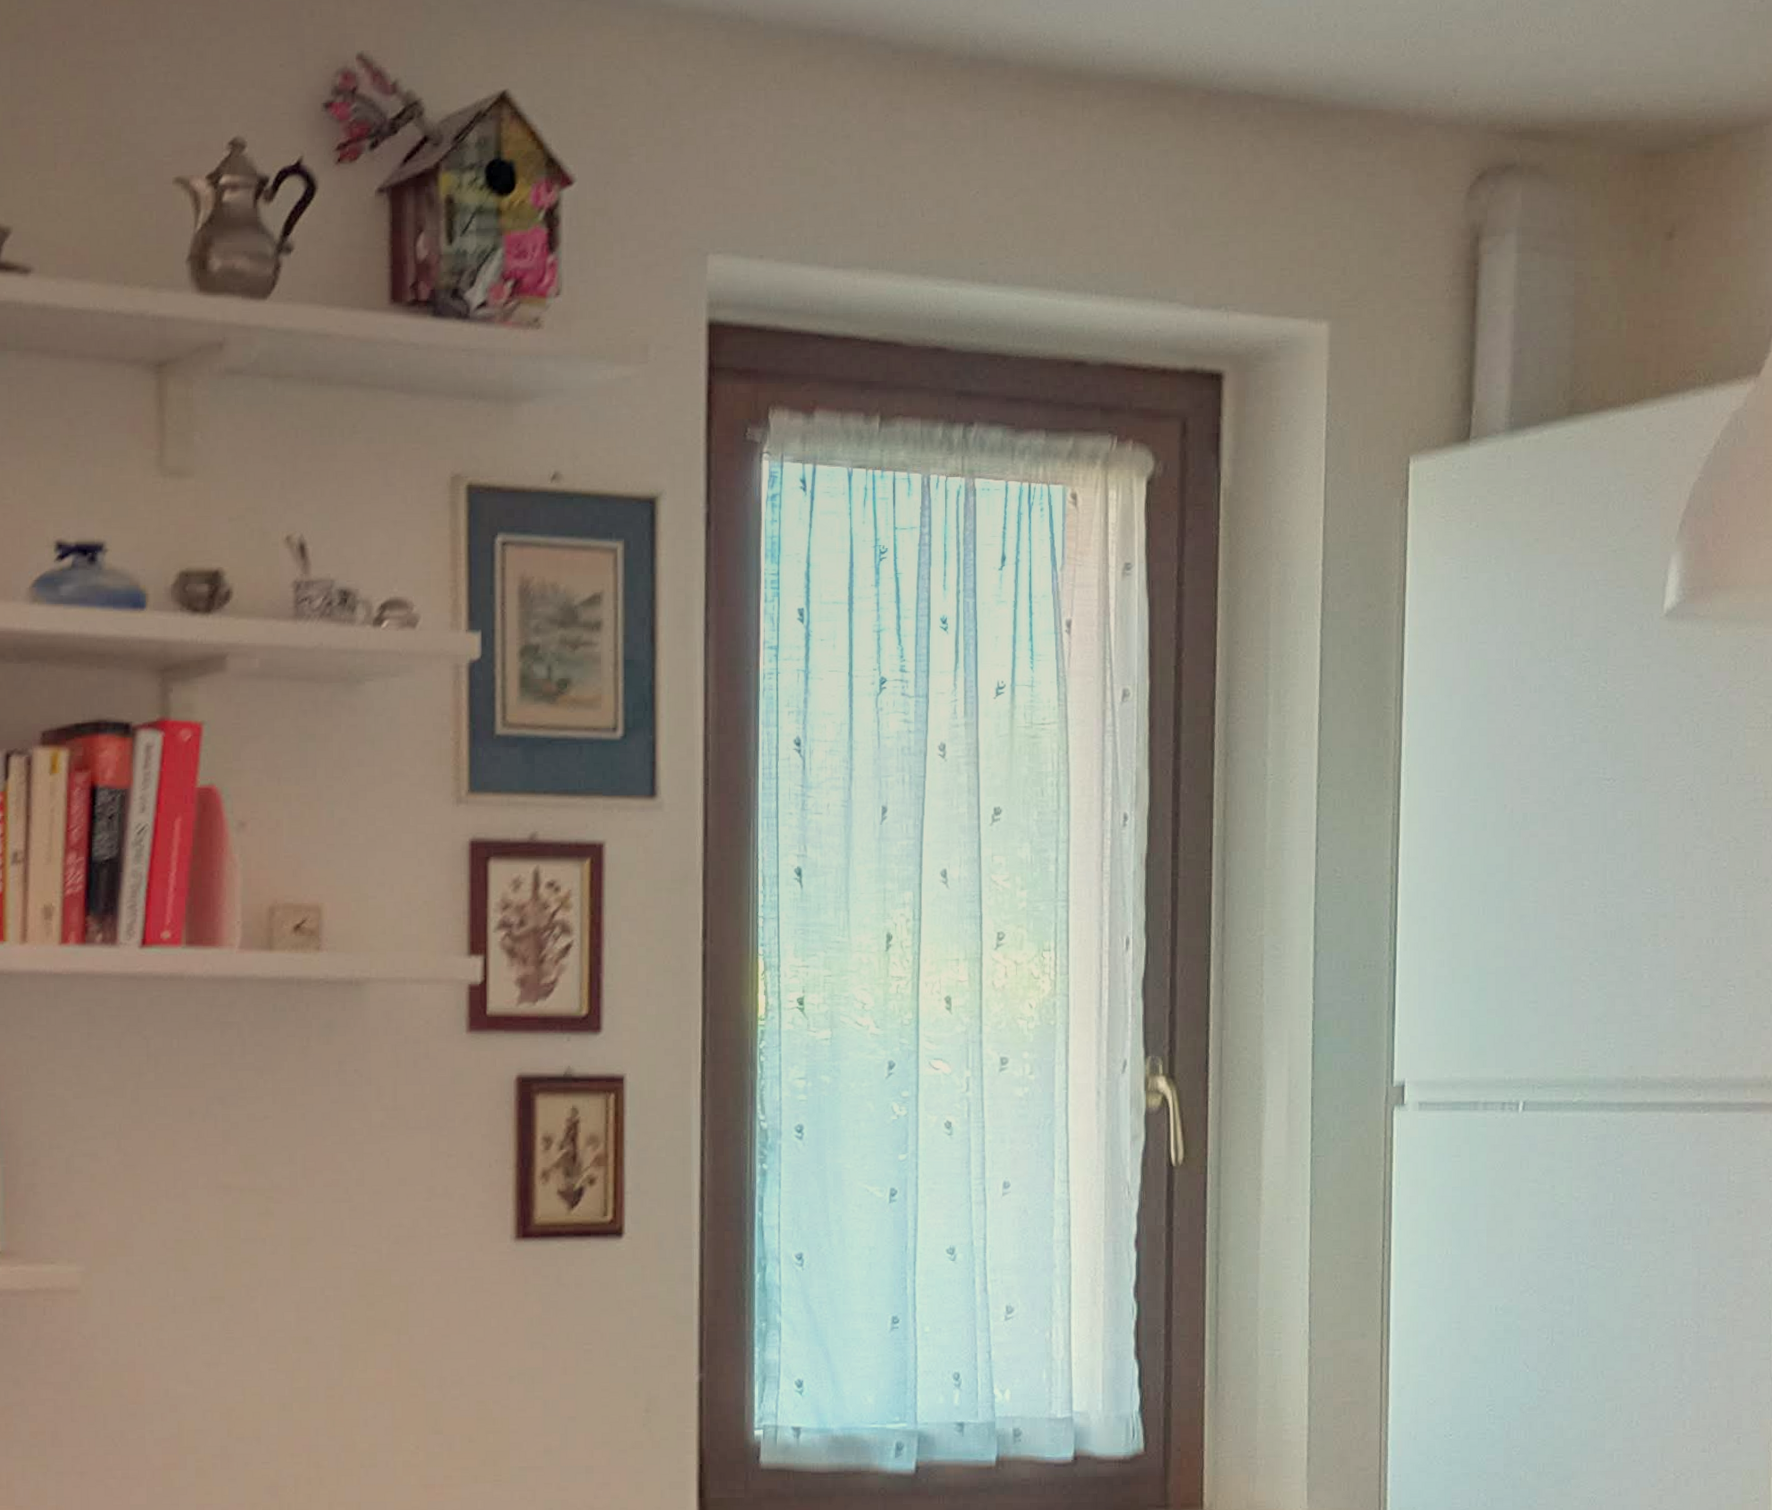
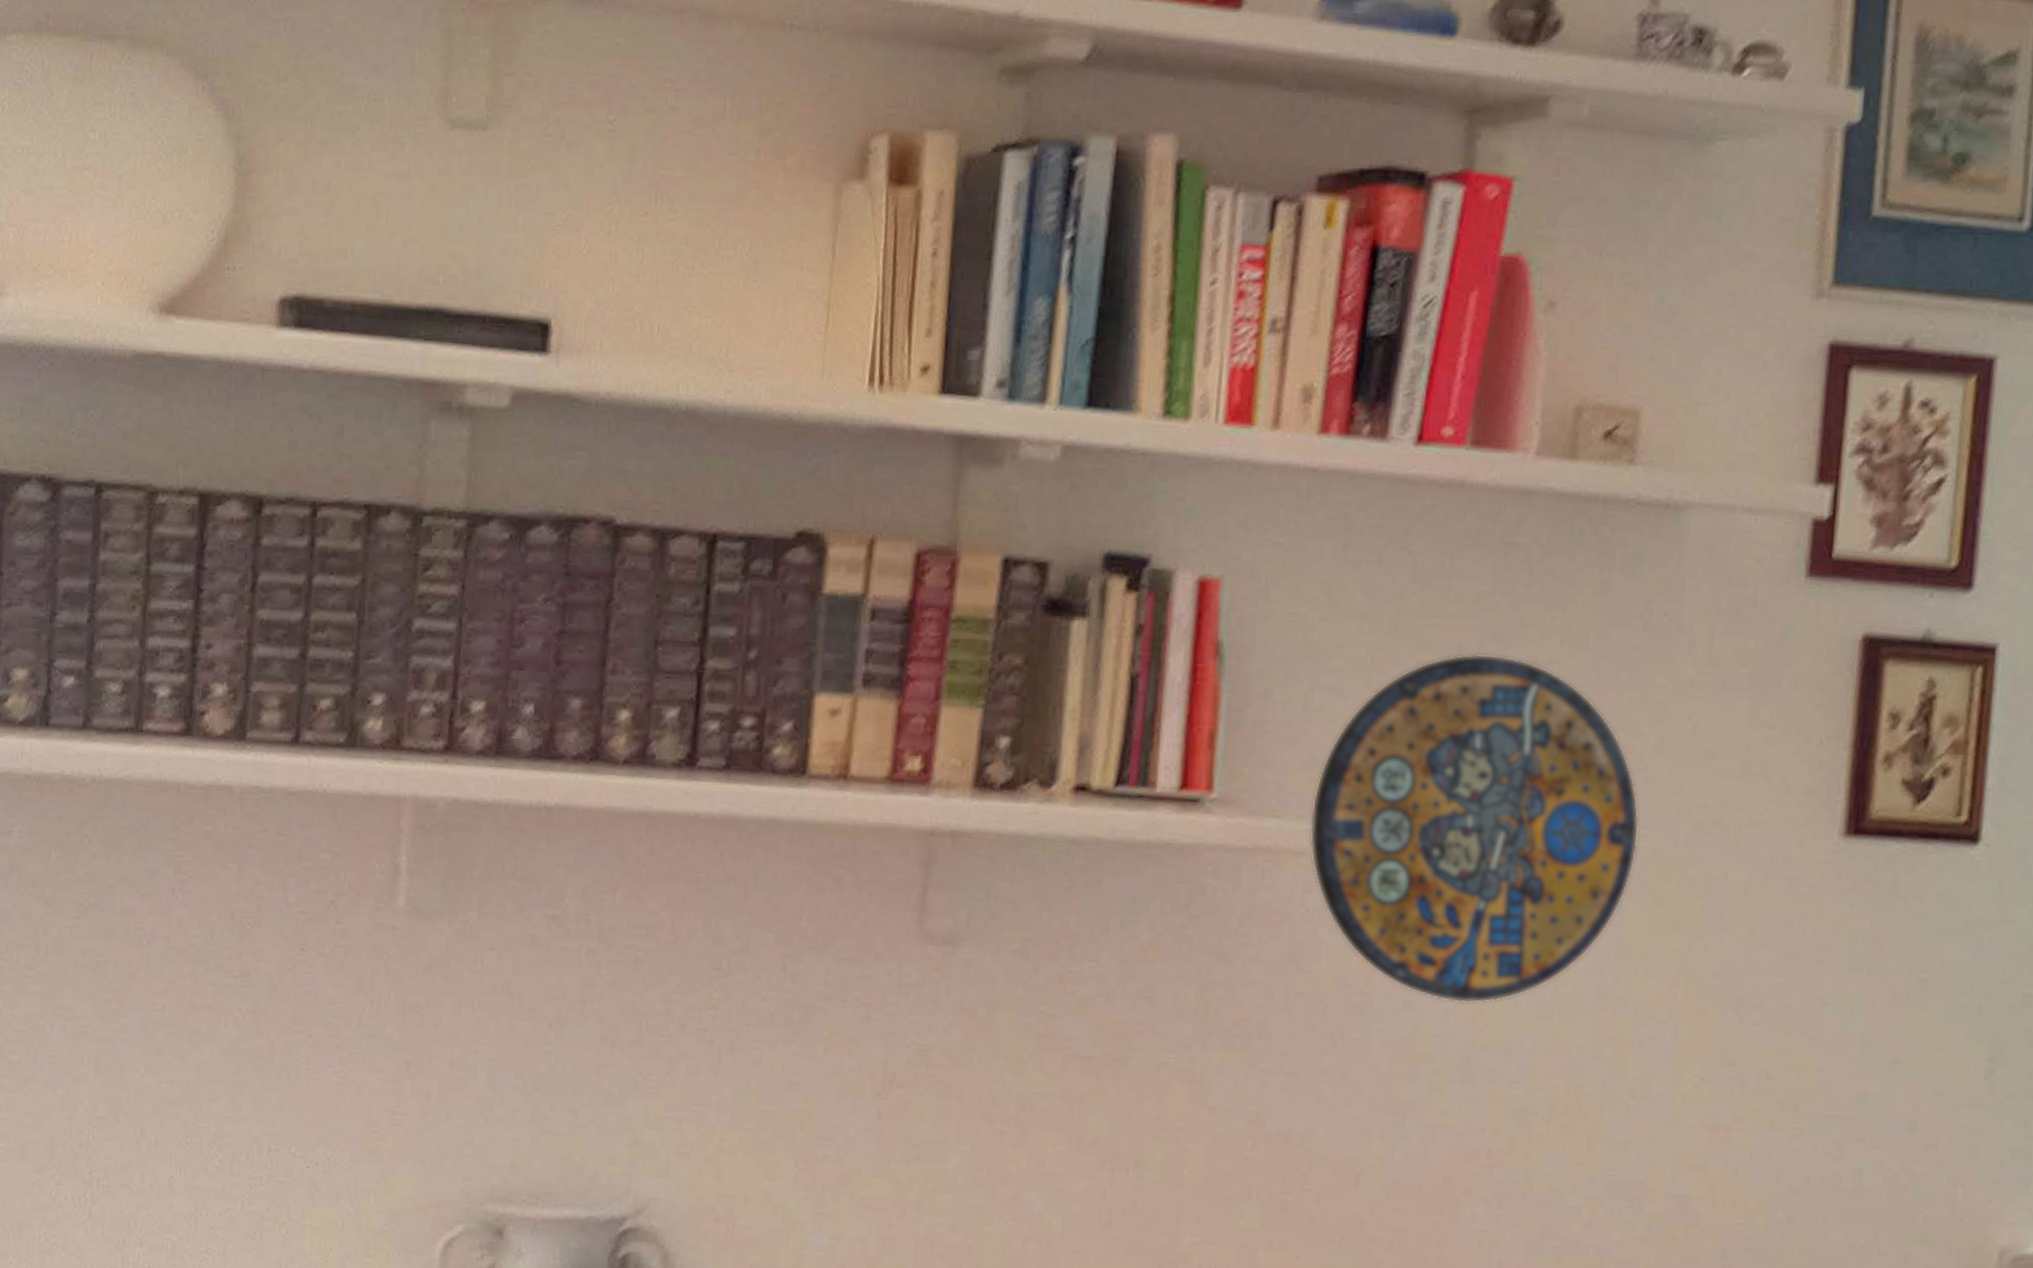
manhole cover: none [80,1115,350,1403] -> present [1309,653,1640,1004]

